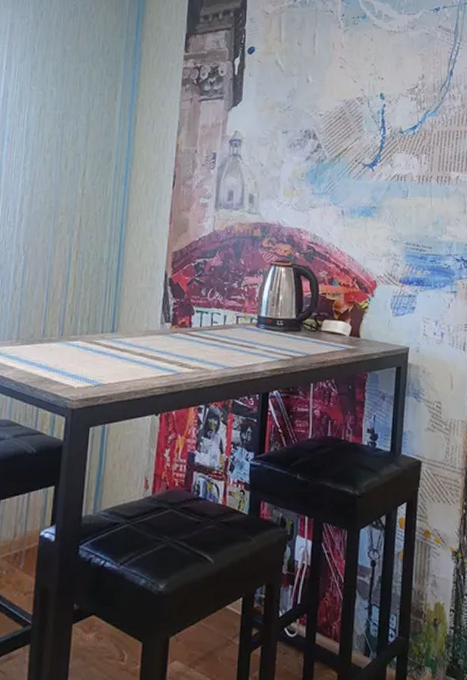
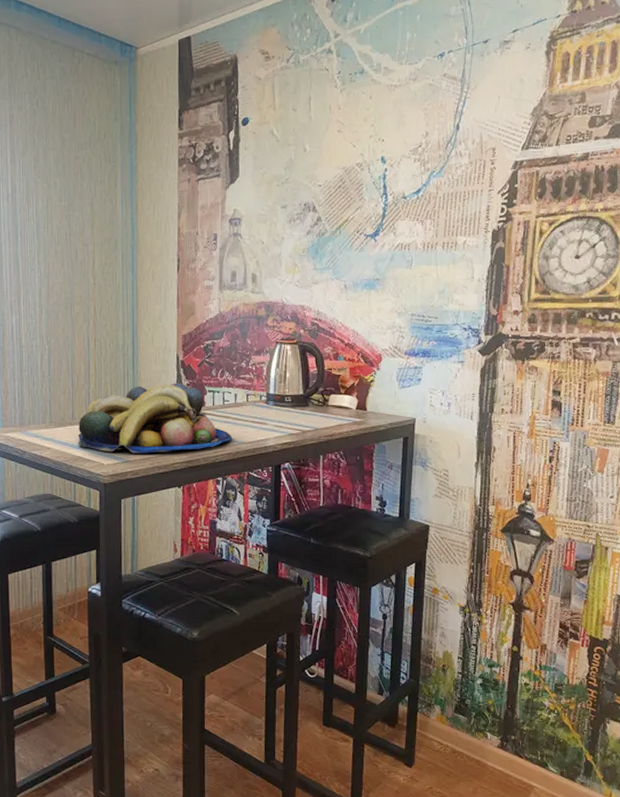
fruit bowl: none [46,301,218,376] -> present [78,383,232,453]

